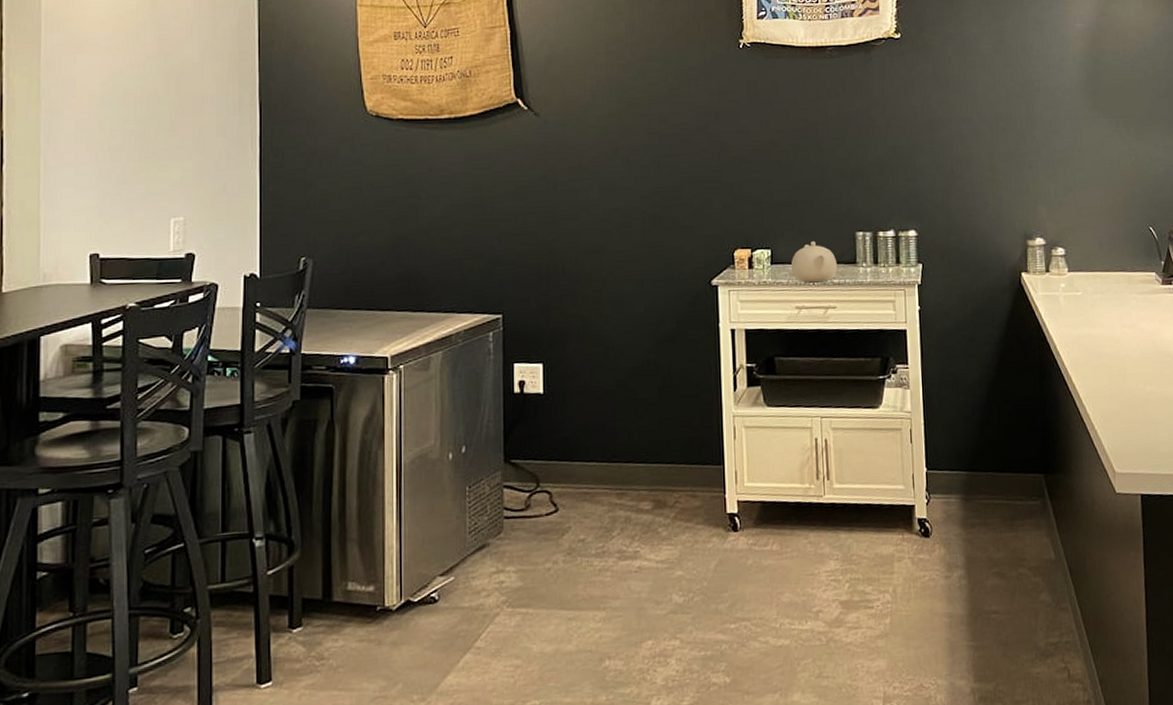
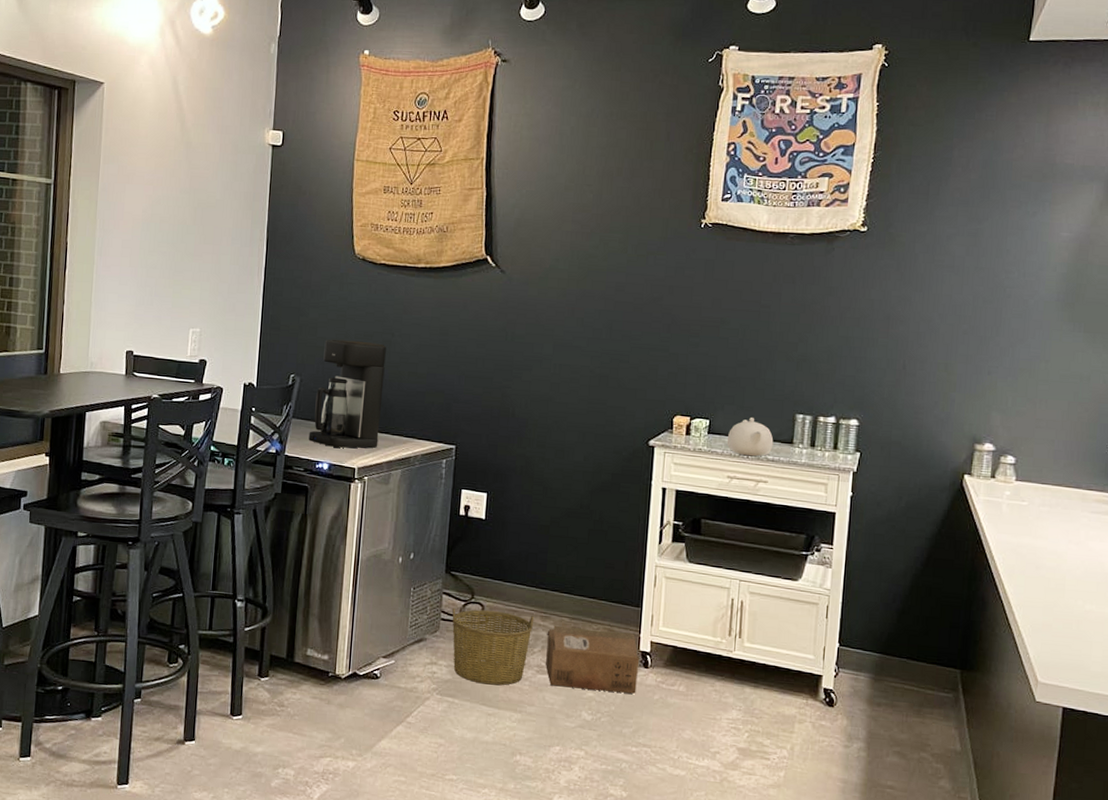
coffee maker: none [328,209,413,337] -> present [308,339,386,448]
basket: none [516,495,610,585] -> present [452,609,535,686]
cardboard box: none [625,495,728,572] -> present [546,625,639,694]

